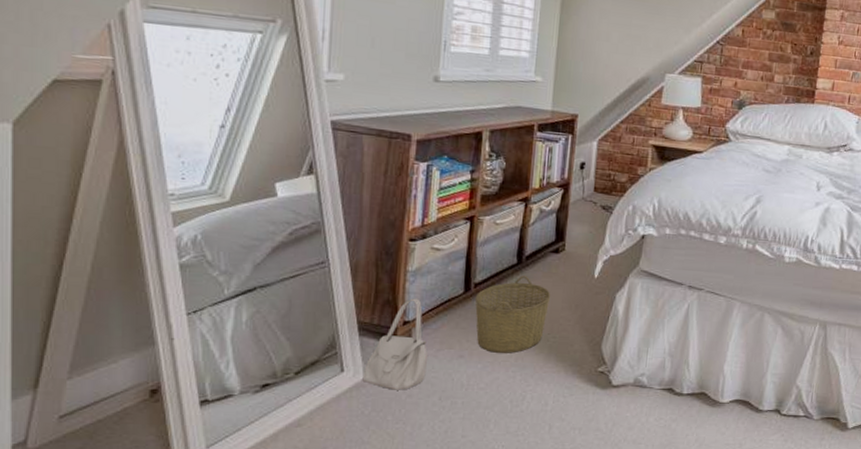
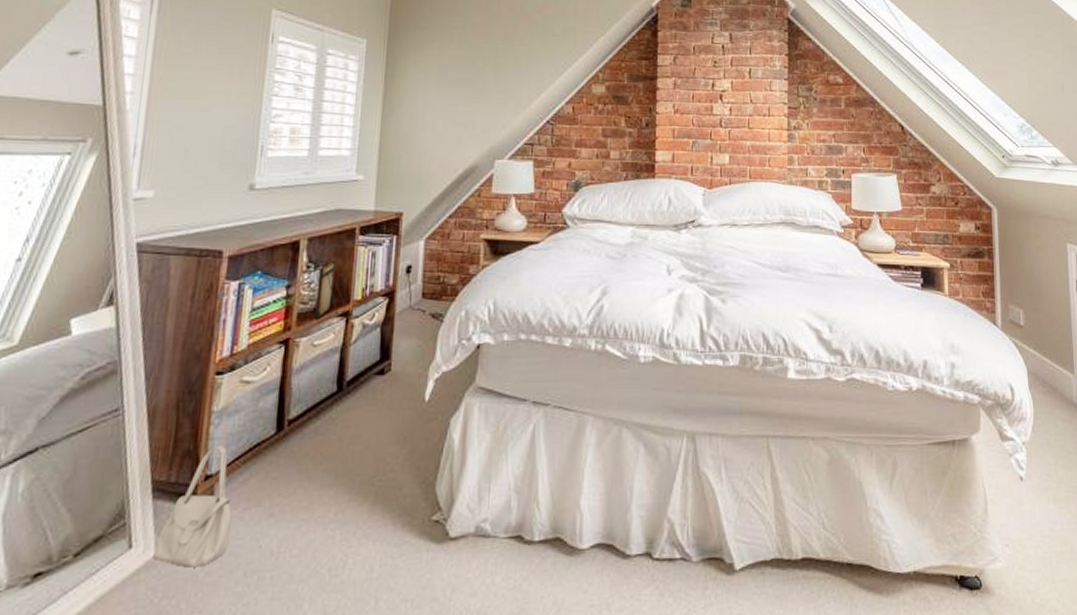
basket: present [475,275,551,353] -> none [288,406,376,507]
photo frame: none [497,151,526,203] -> present [314,260,347,320]

